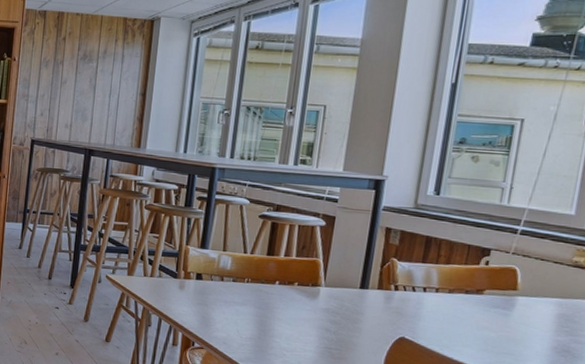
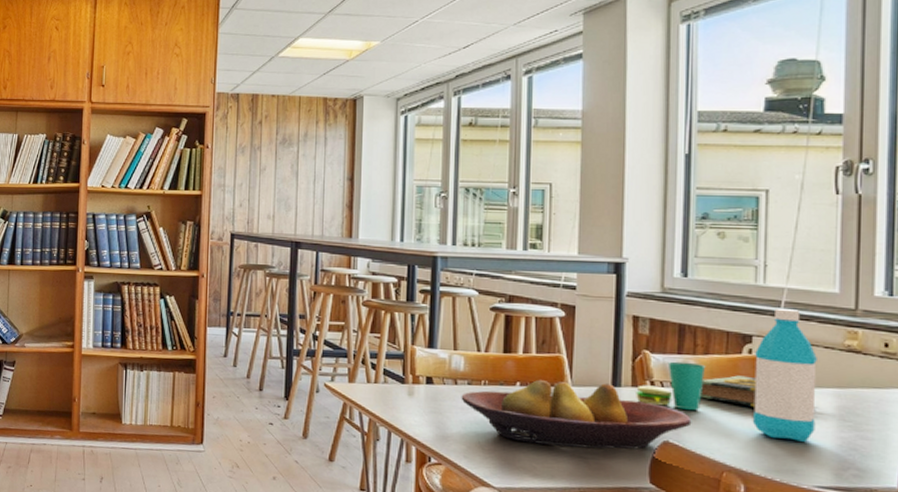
fruit bowl: none [225,279,428,343] -> present [461,379,692,450]
cup: none [380,268,446,313] -> present [636,361,706,411]
book: none [436,283,489,313] -> present [699,375,756,408]
water bottle: none [480,227,546,343] -> present [752,309,817,442]

